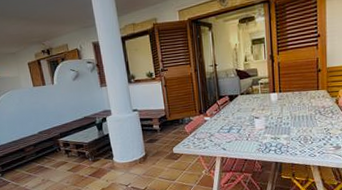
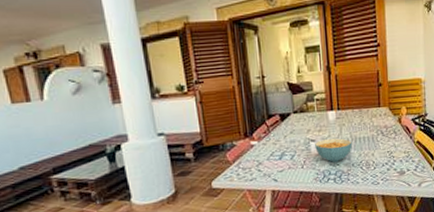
cereal bowl: none [258,116,292,136] -> present [315,138,352,163]

